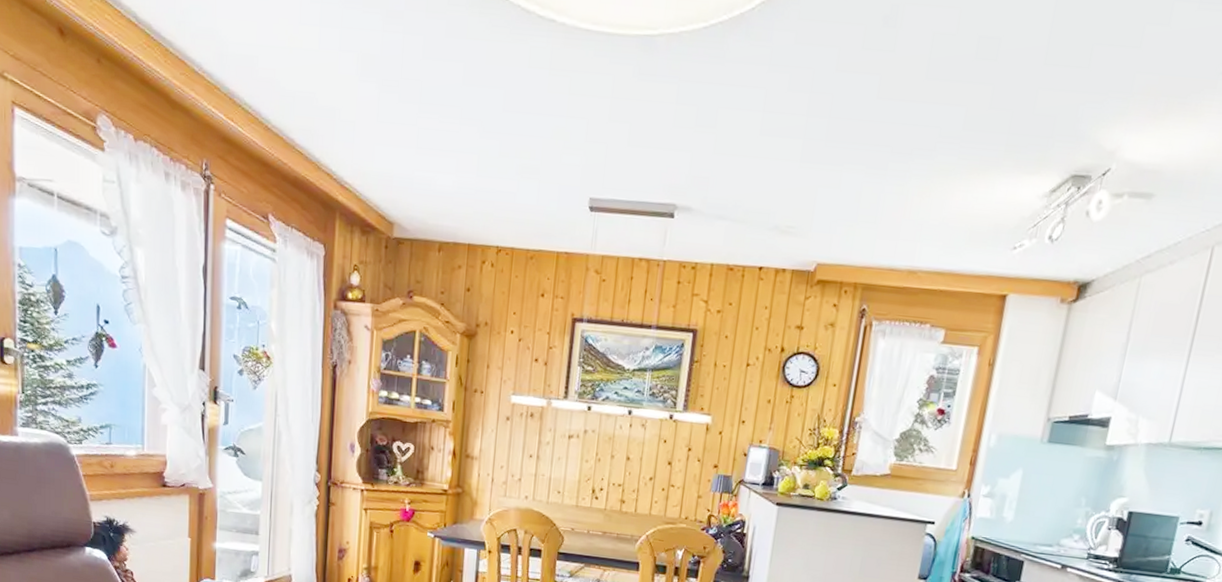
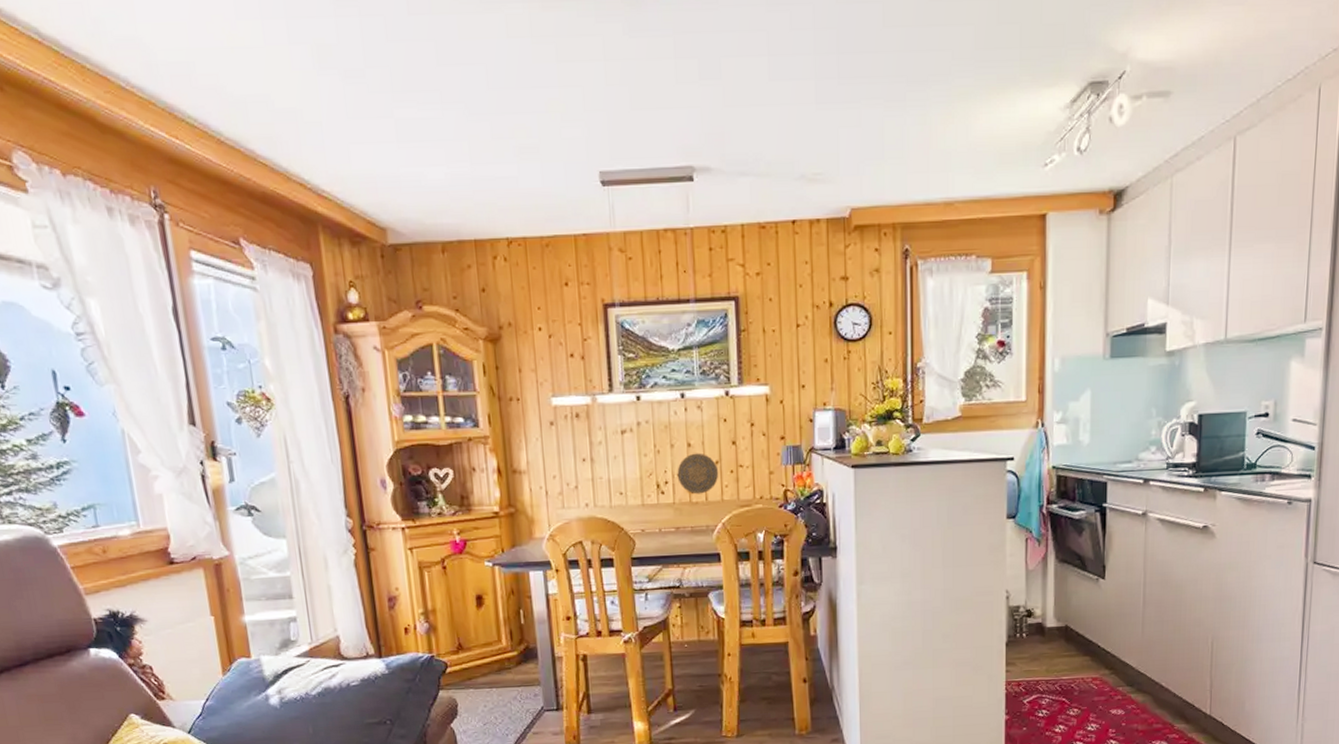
decorative plate: none [612,466,652,506] -> present [677,453,719,495]

